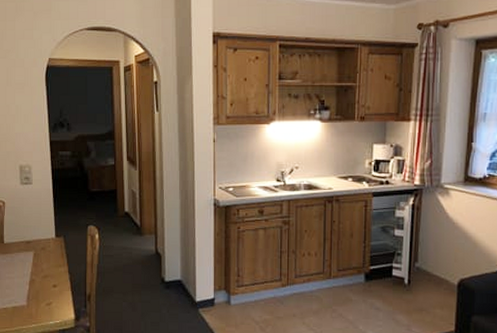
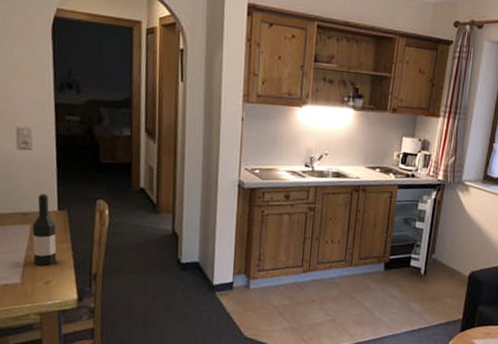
wine bottle: none [35,222,56,288] -> present [32,193,57,266]

